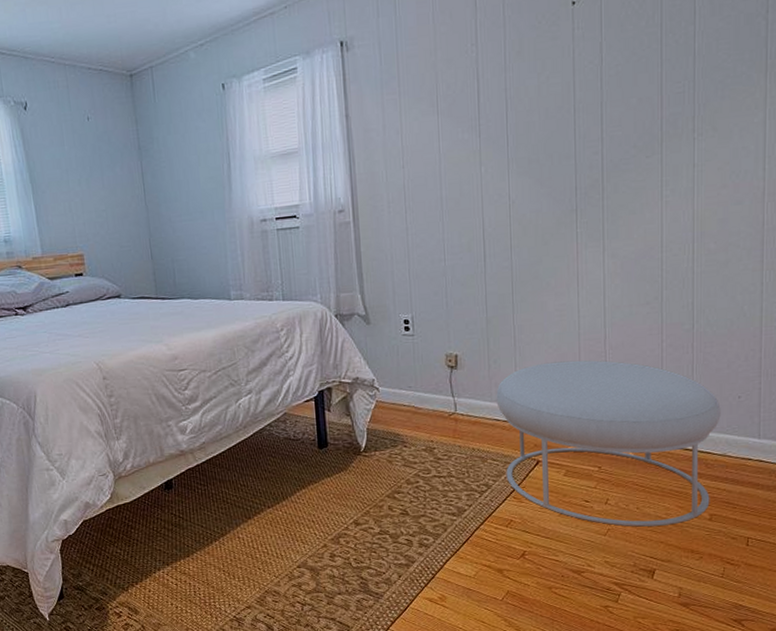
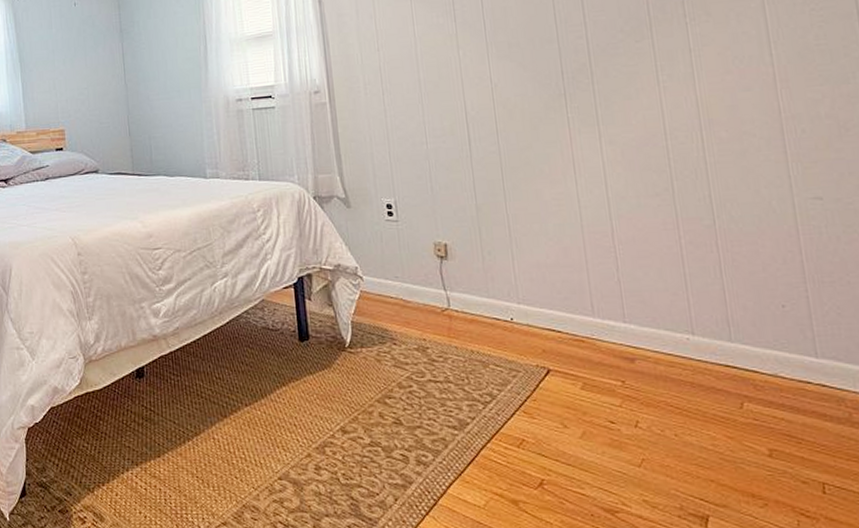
ottoman: present [496,360,721,527] -> none [493,255,767,459]

